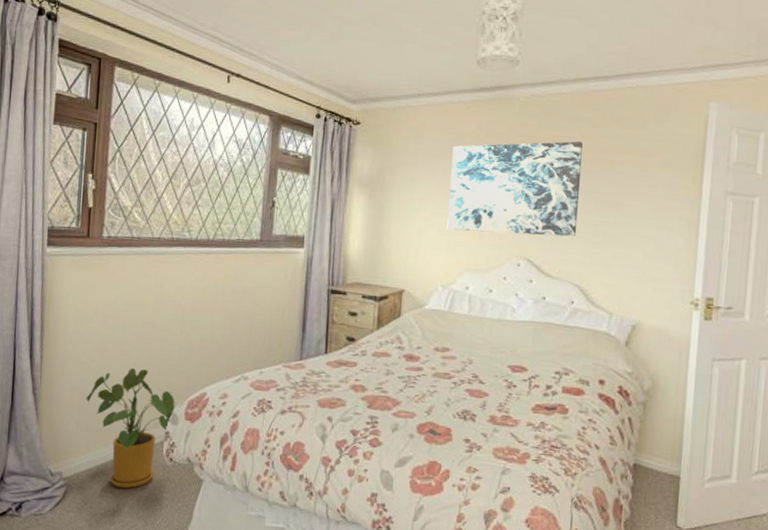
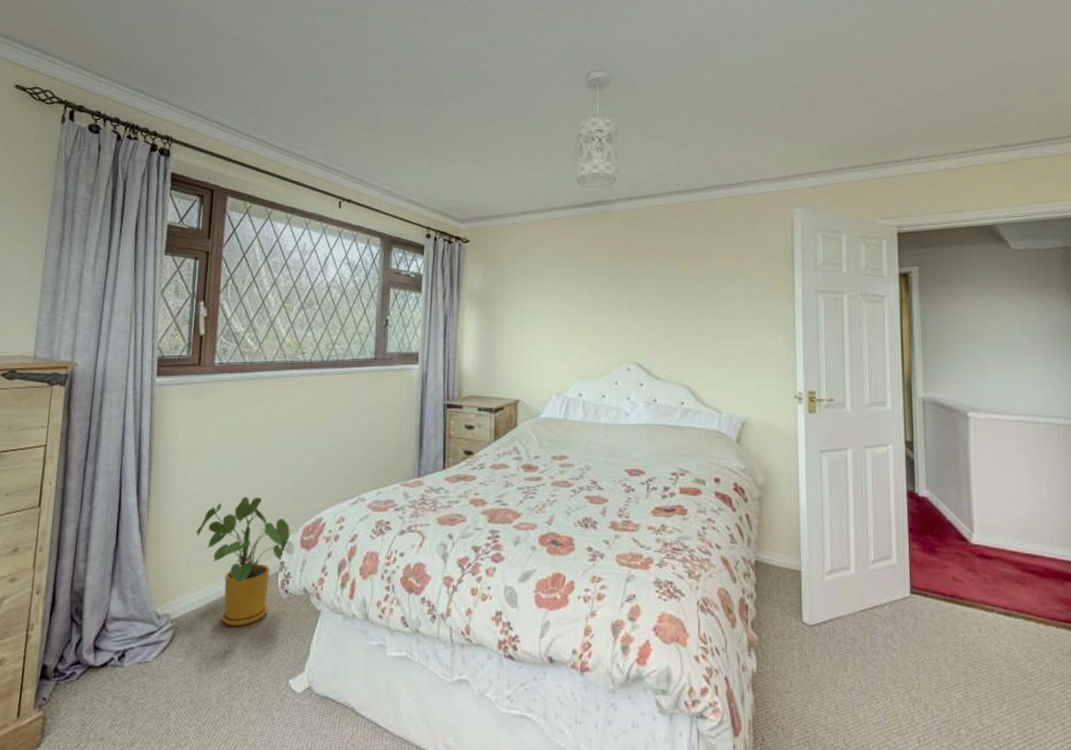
wall art: present [447,141,583,237] -> none [557,249,682,340]

